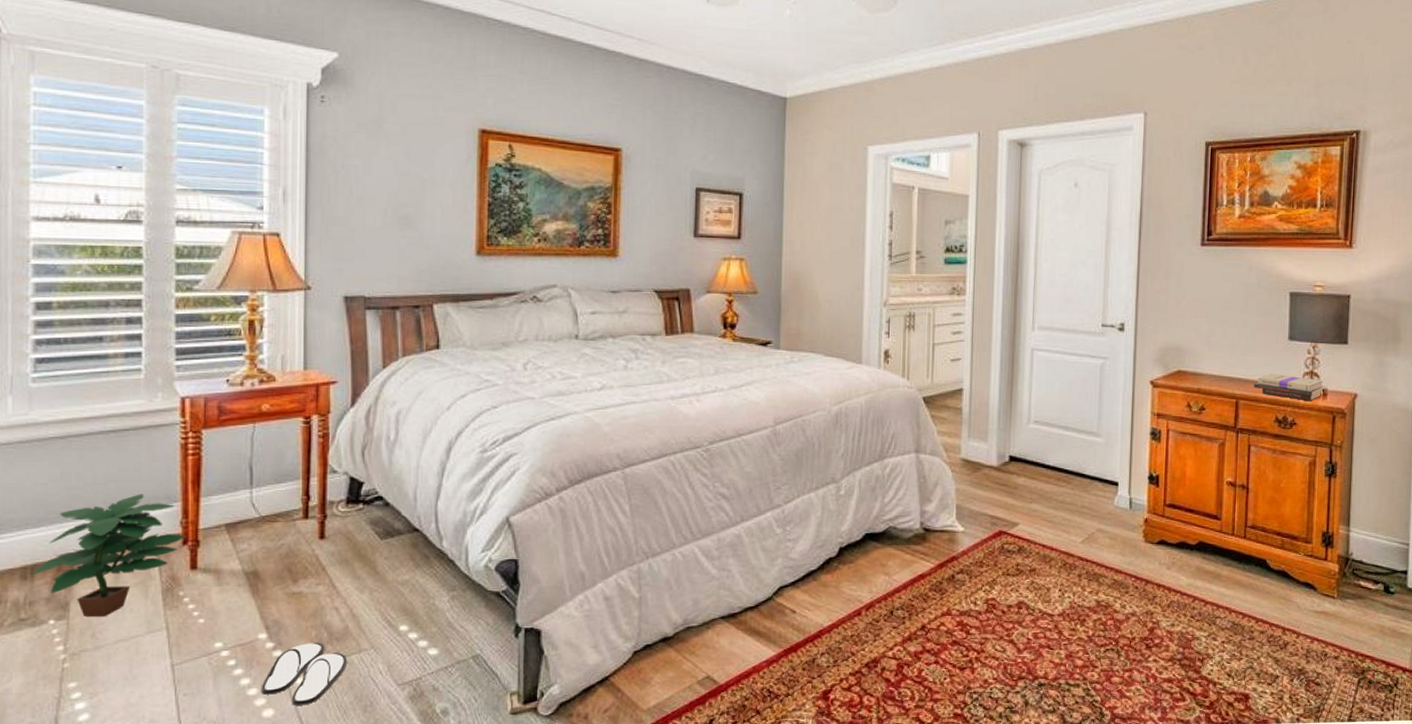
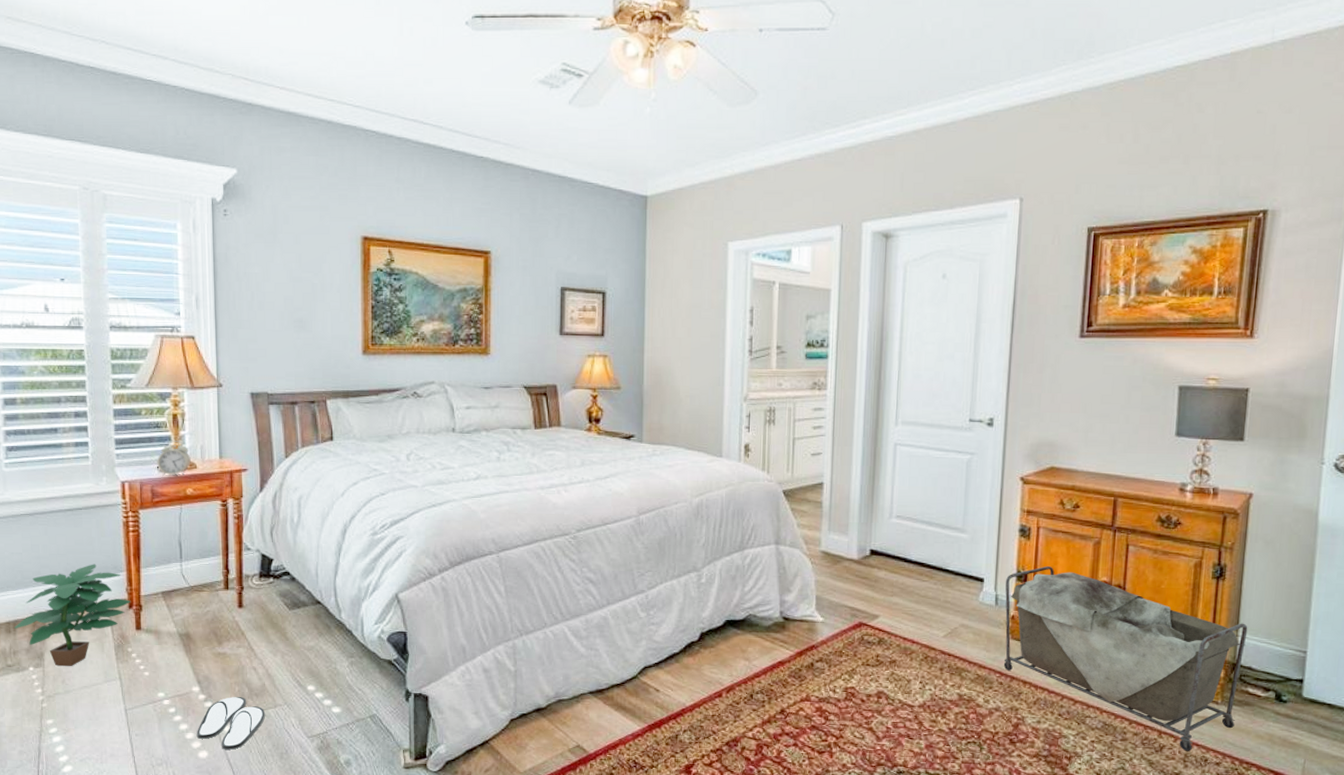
alarm clock: none [227,350,269,390] -> present [157,441,191,476]
laundry basket: none [1138,469,1358,648] -> present [1003,566,1248,752]
books: present [1254,373,1323,402] -> none [1134,471,1214,501]

